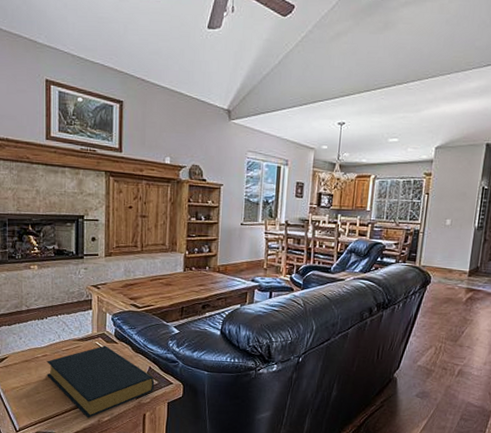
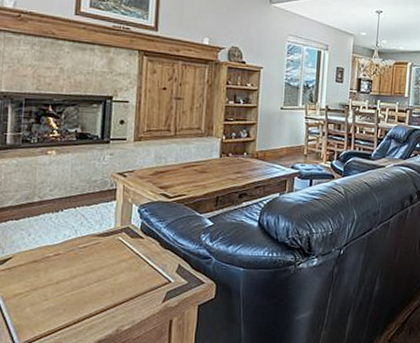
hardback book: present [47,345,155,418] -> none [58,241,184,328]

